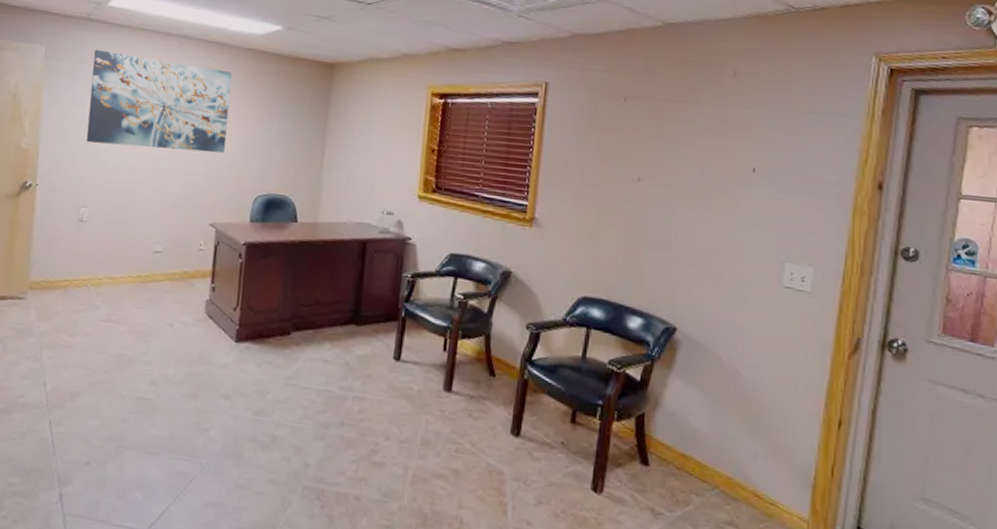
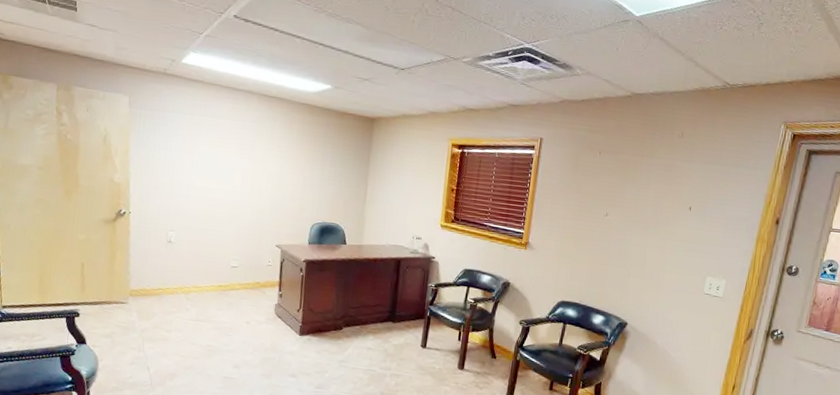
wall art: present [86,49,232,154] -> none [169,100,290,190]

